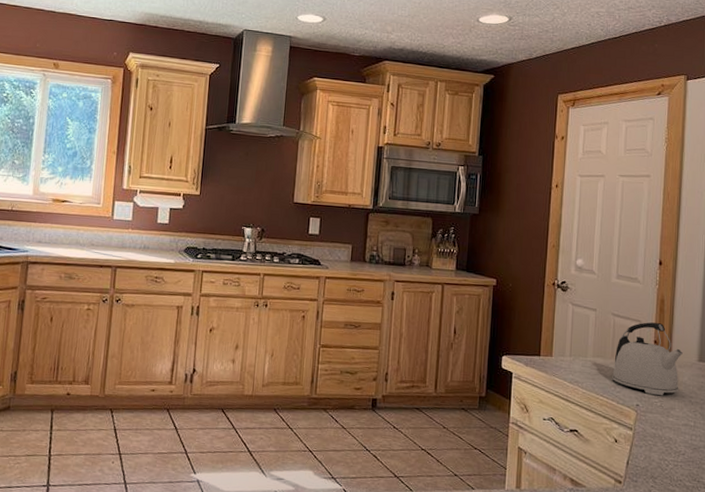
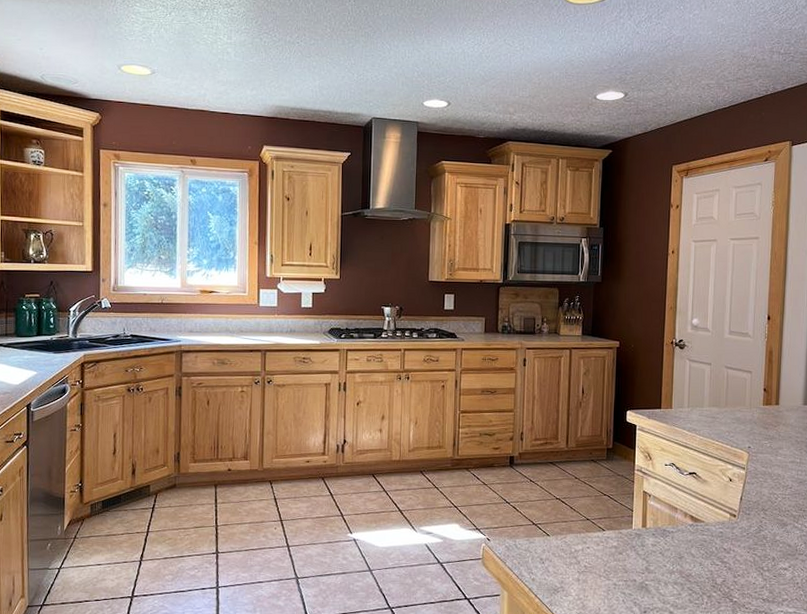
kettle: present [612,322,684,395] -> none [726,372,790,437]

